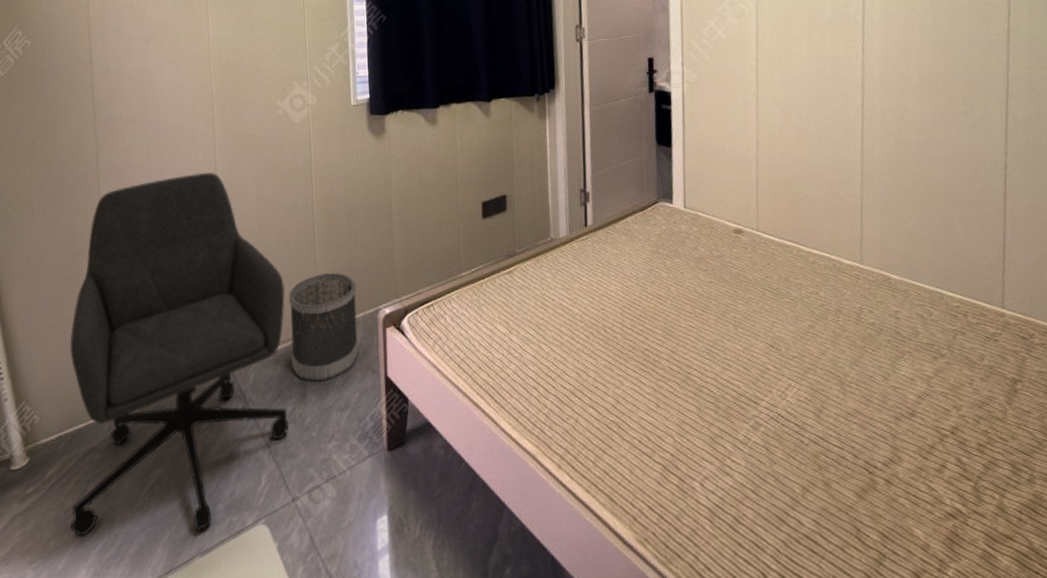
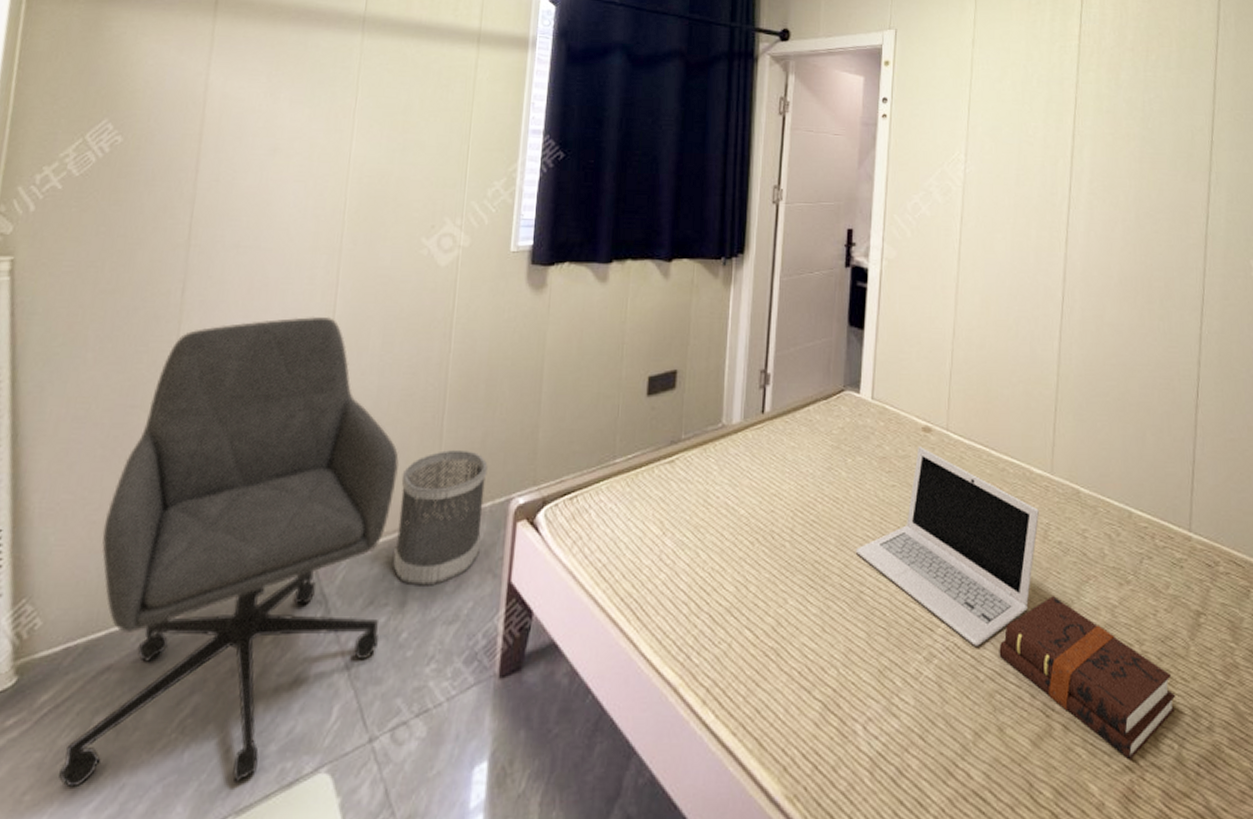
laptop: none [680,247,852,415] -> present [855,447,1039,646]
hardback book: none [820,370,995,509] -> present [999,596,1176,761]

